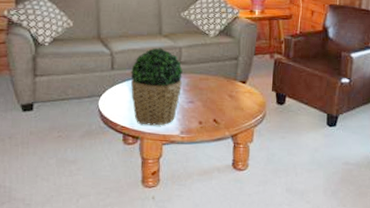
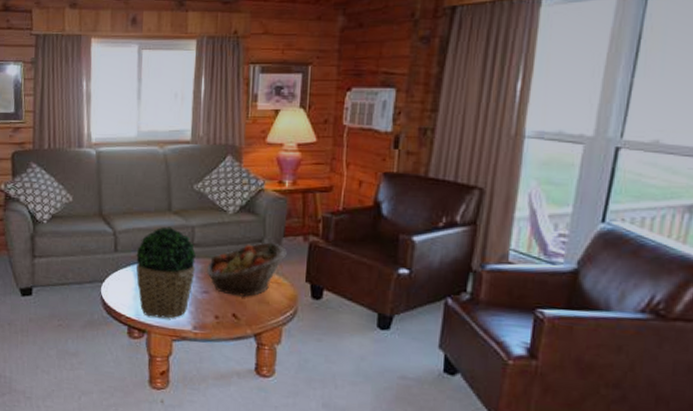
fruit basket: none [191,59,257,105] -> present [206,242,287,297]

